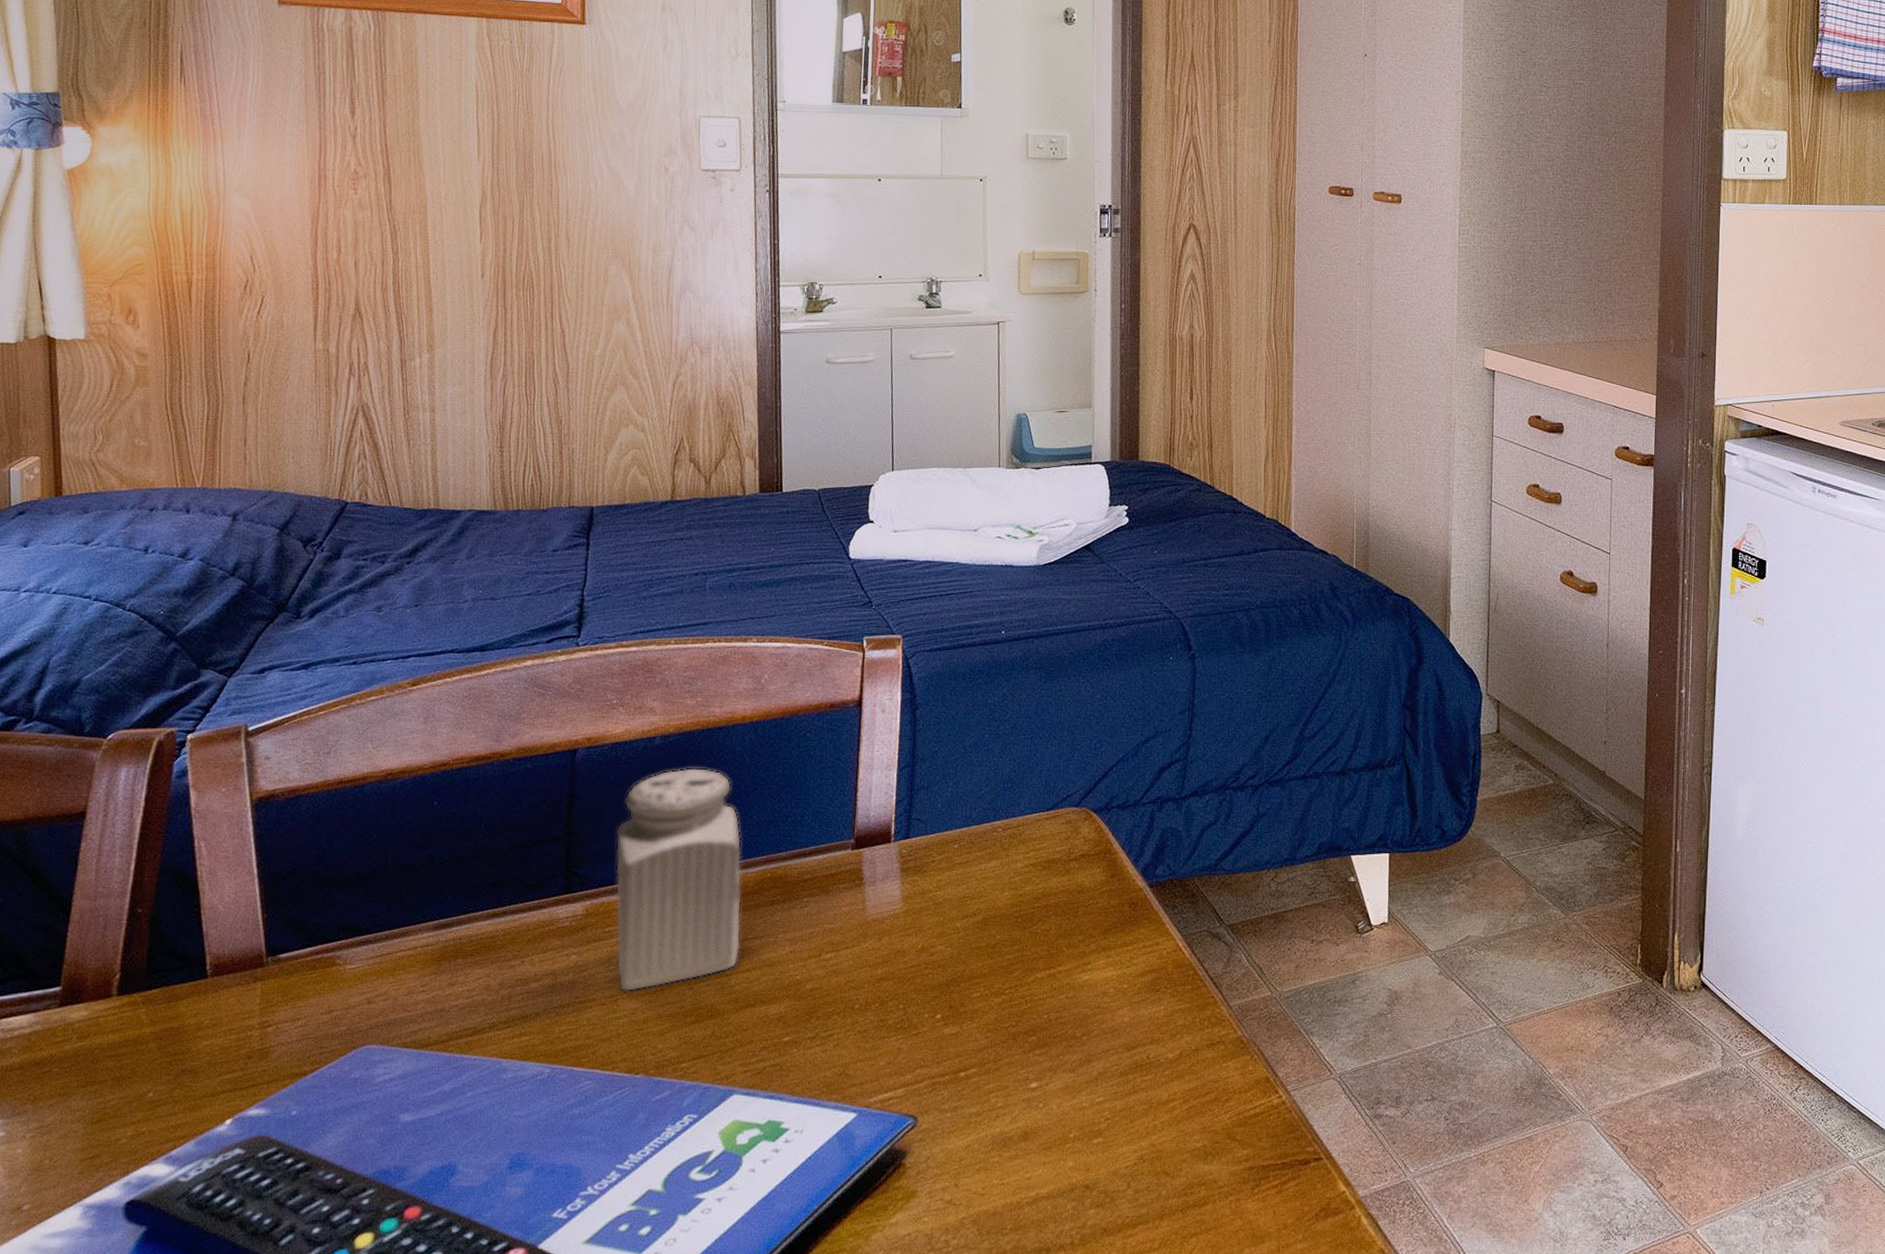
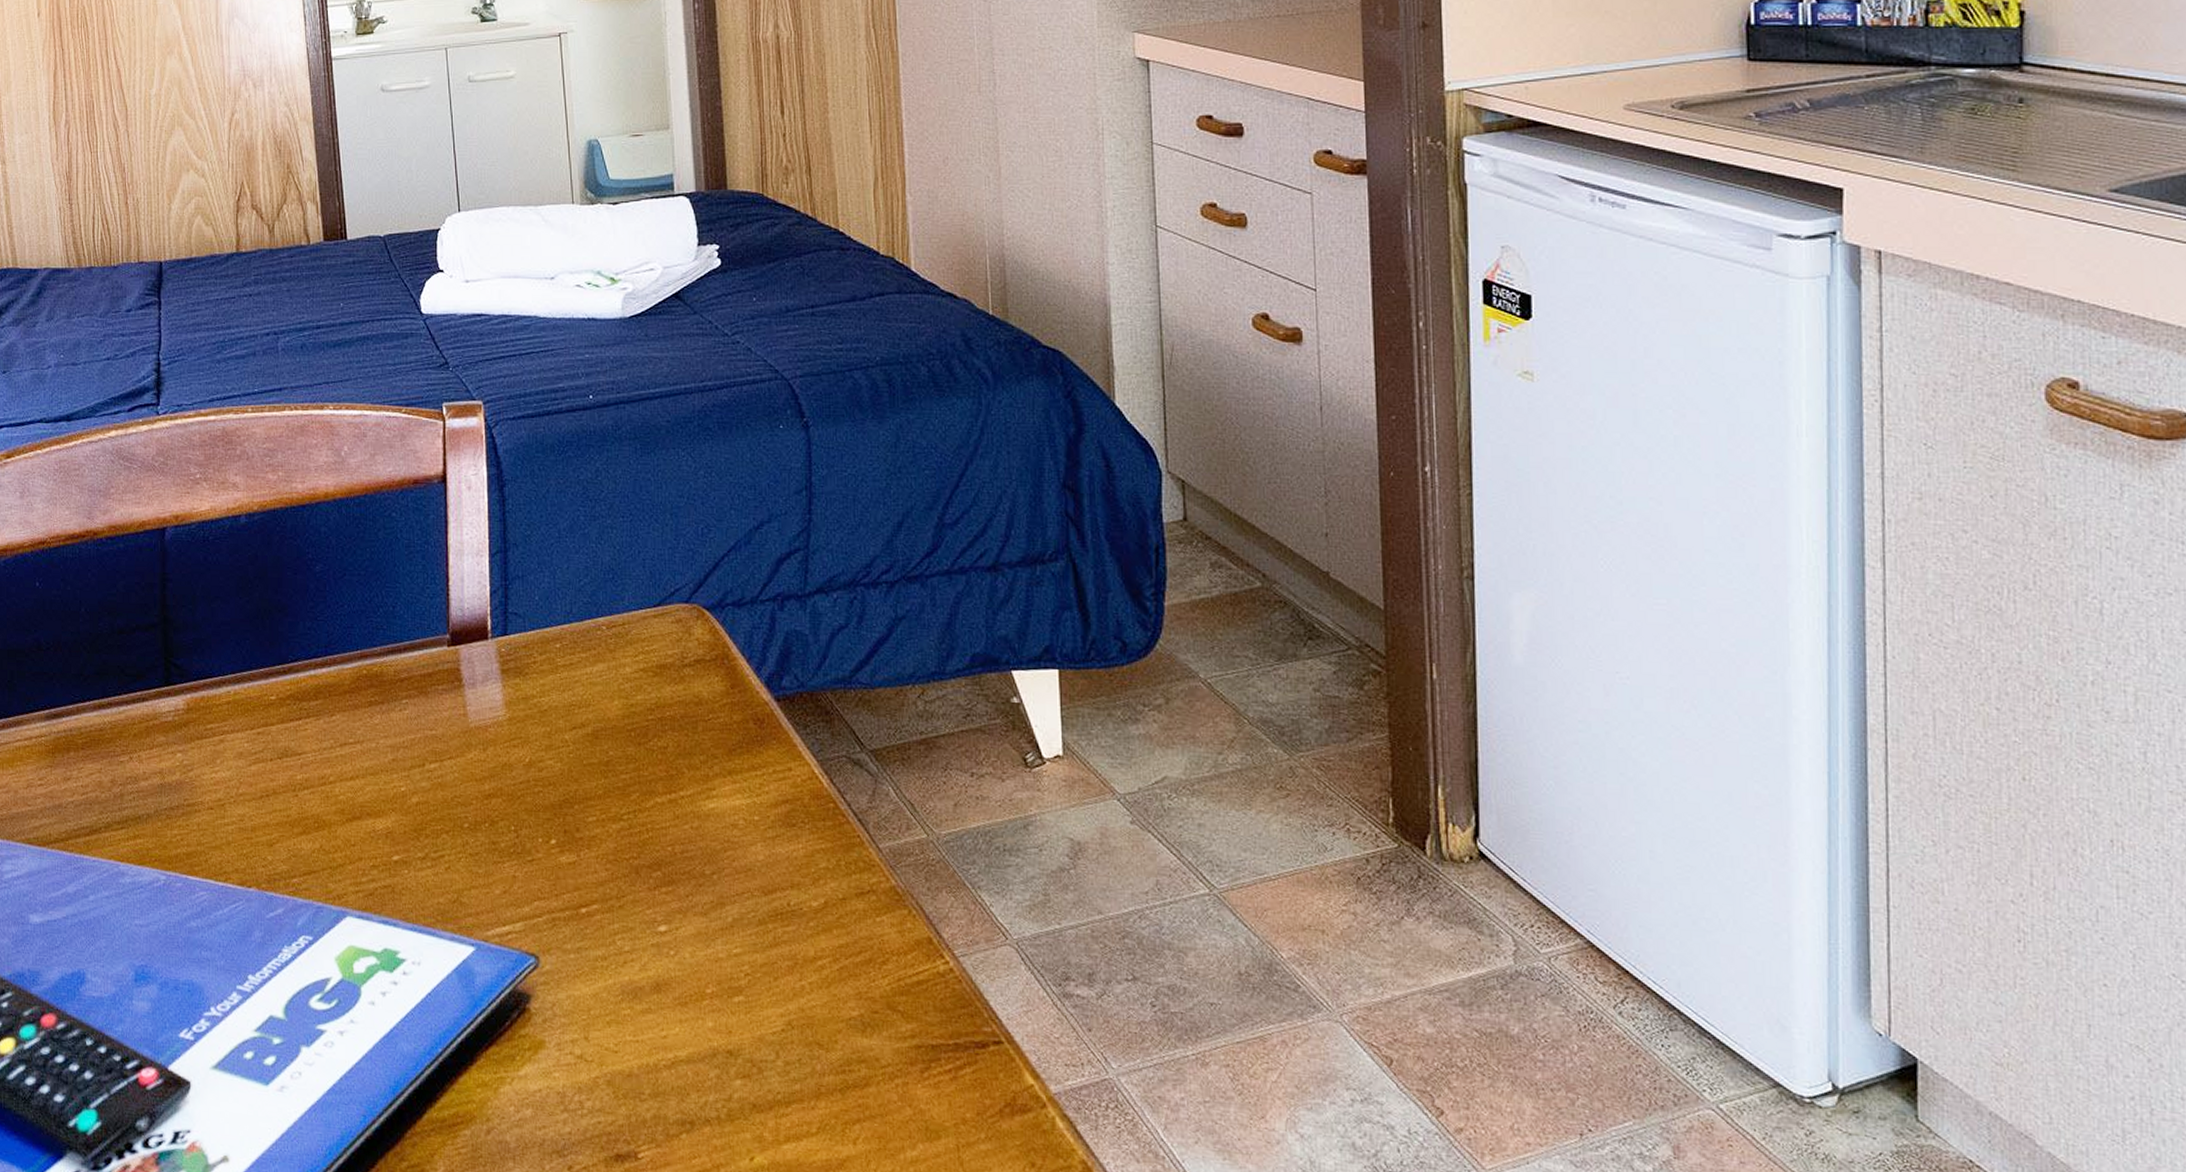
salt shaker: present [615,767,742,992] -> none [210,549,342,797]

